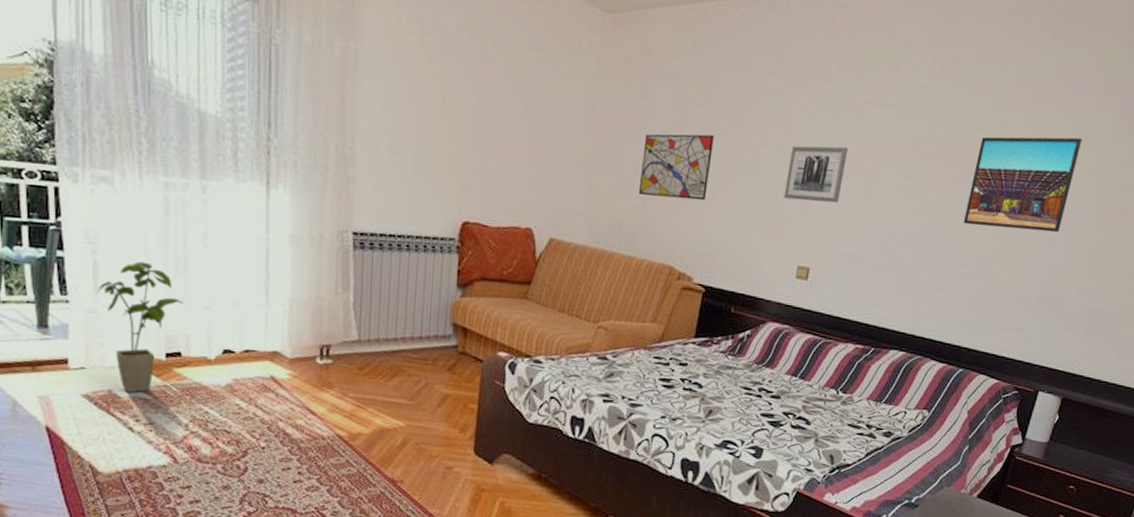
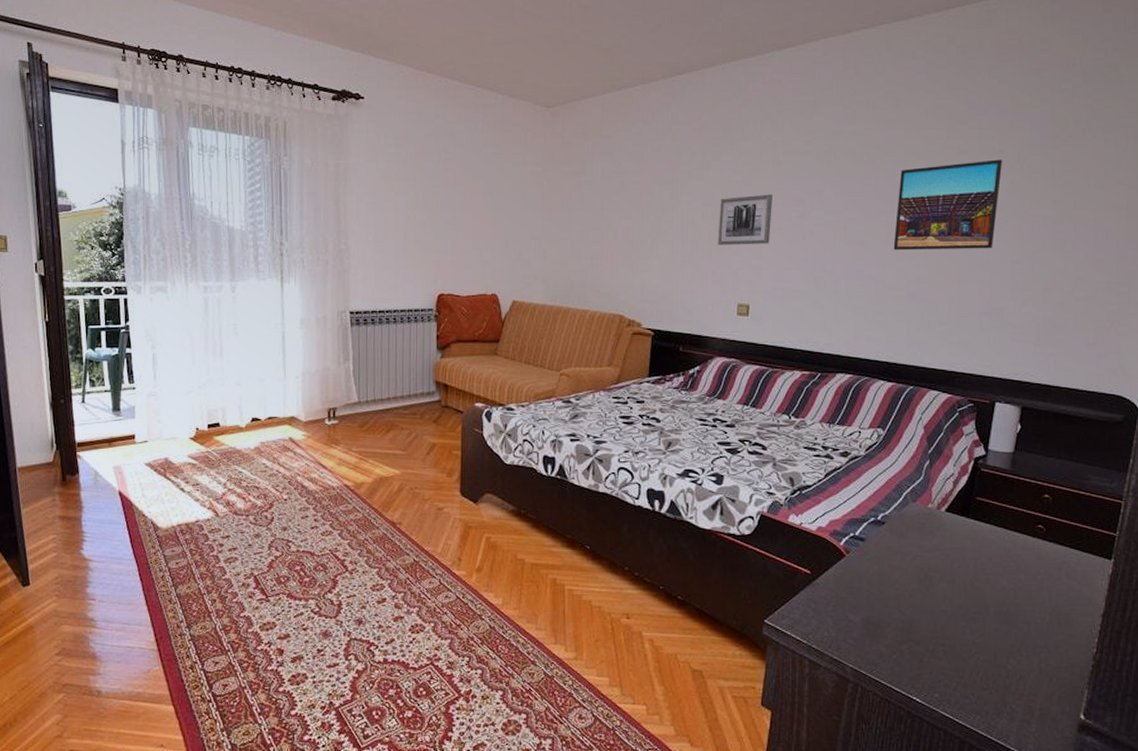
house plant: present [97,261,184,393] -> none [156,351,221,460]
wall art: present [638,133,714,201] -> none [586,198,649,256]

